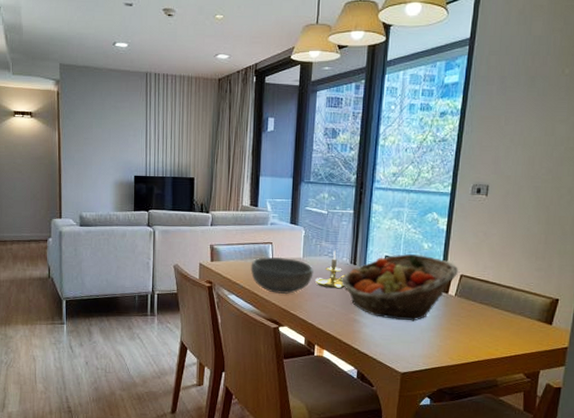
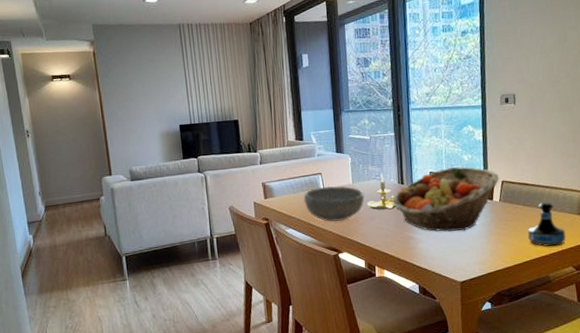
tequila bottle: none [480,303,522,351] -> present [528,202,566,247]

